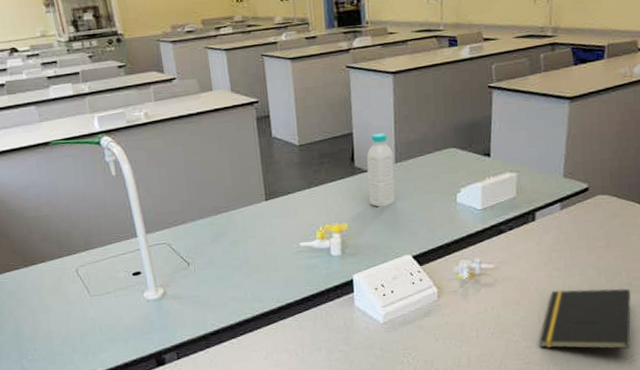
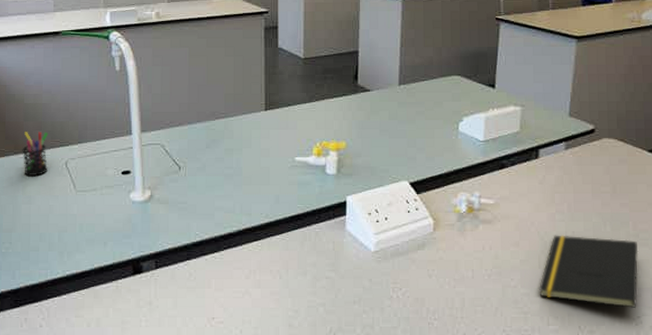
pen holder: none [31,242,60,287] -> present [22,132,49,177]
plastic bottle: present [366,133,395,207] -> none [369,54,397,128]

